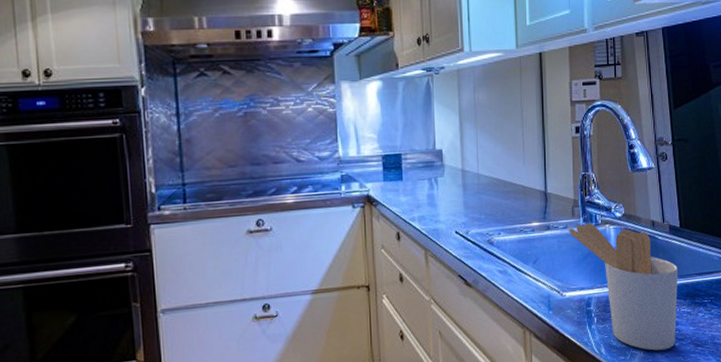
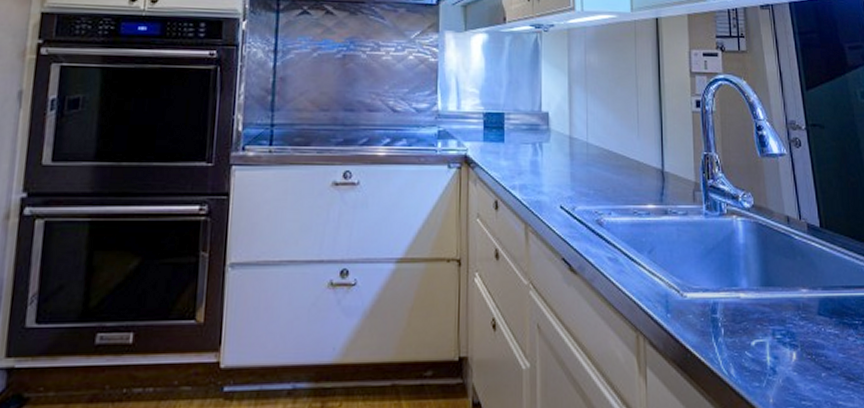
utensil holder: present [569,222,679,351] -> none [689,210,822,381]

